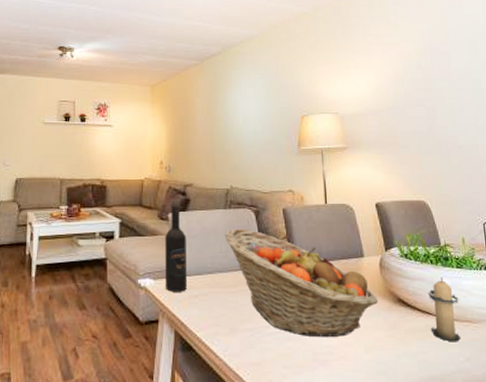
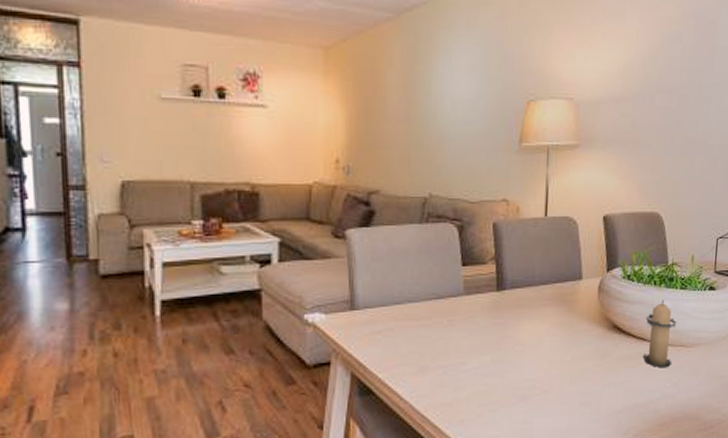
wine bottle: present [165,200,187,292] -> none [340,213,369,328]
fruit basket: present [224,228,378,338] -> none [418,248,591,371]

